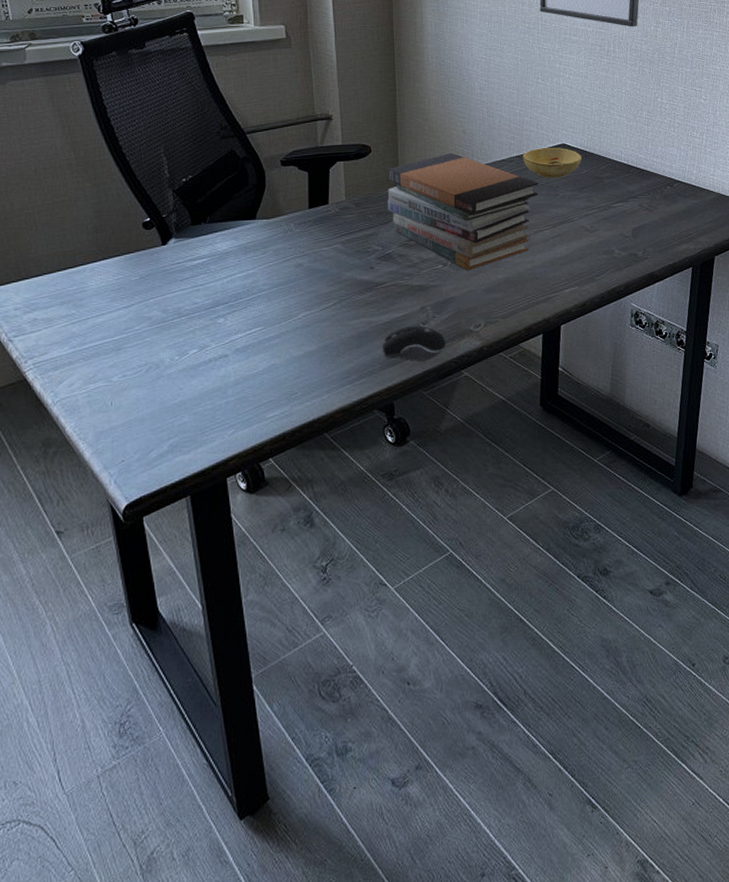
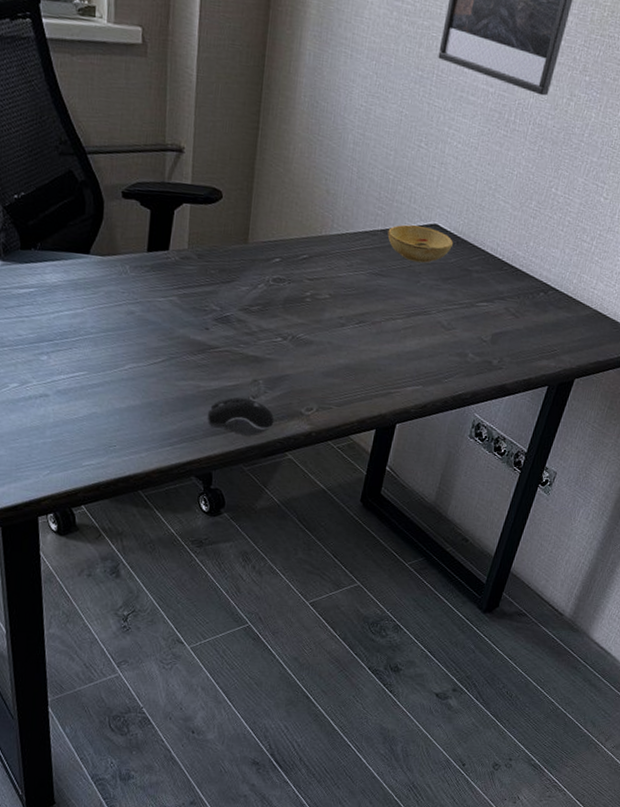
book stack: present [387,152,539,271] -> none [232,213,401,350]

